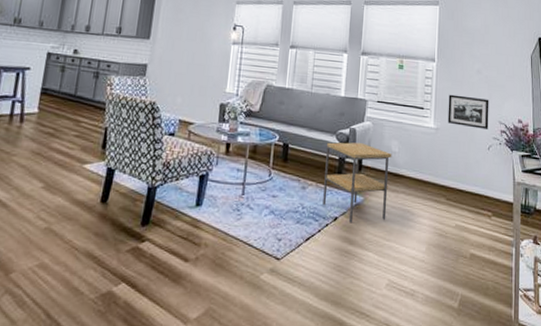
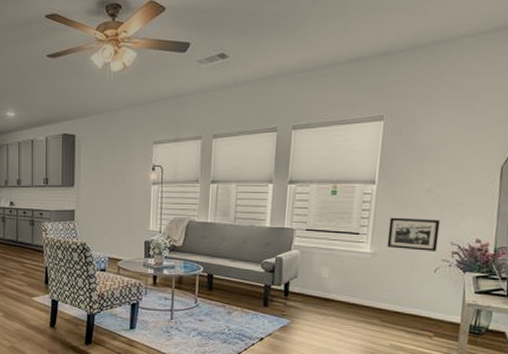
side table: present [323,142,392,223] -> none [248,270,322,343]

